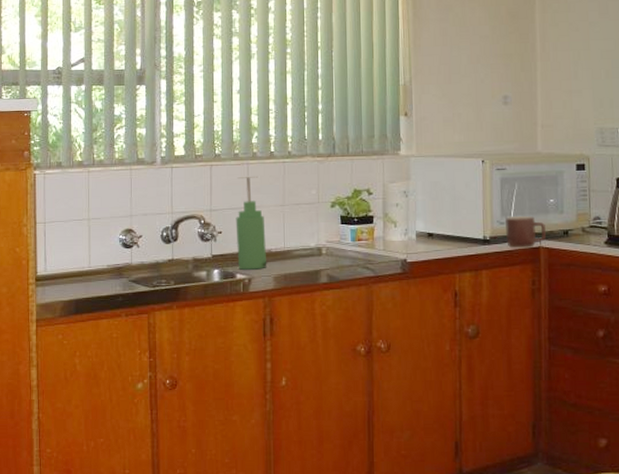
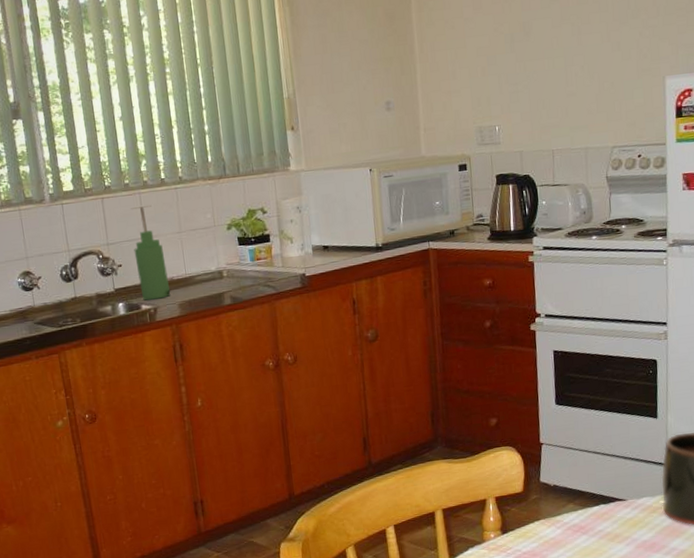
mug: present [504,215,546,249] -> none [394,220,434,254]

